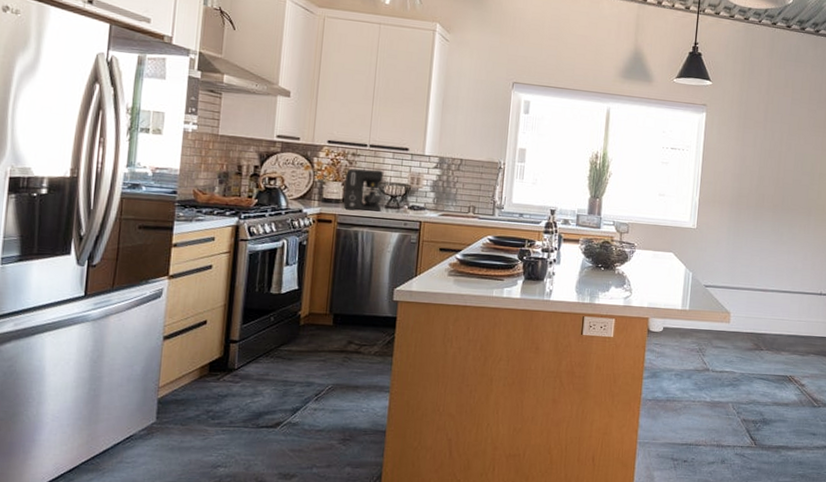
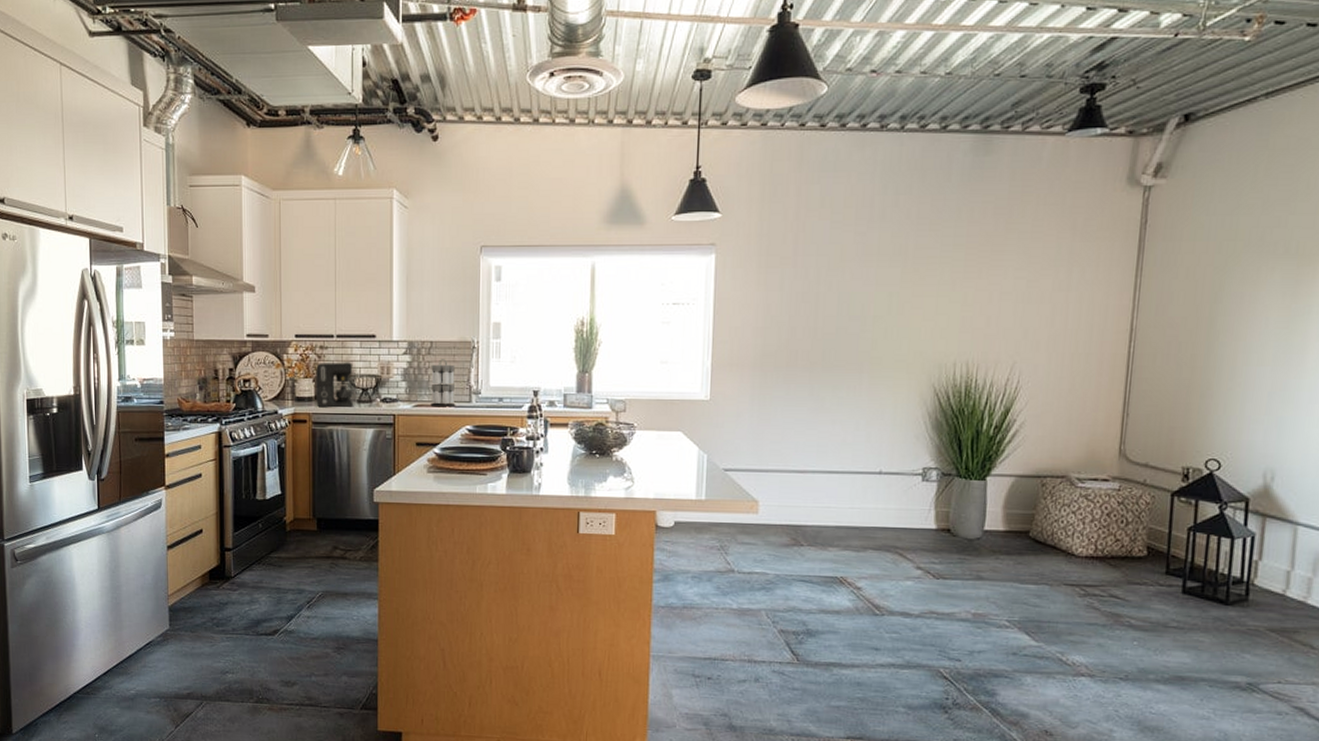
spice rack: none [456,175,481,219] -> present [431,359,456,408]

